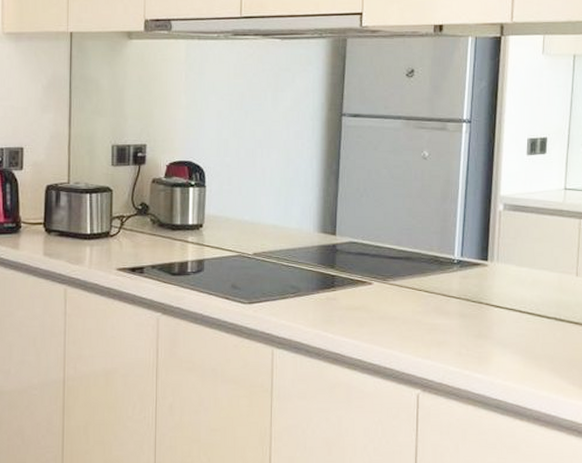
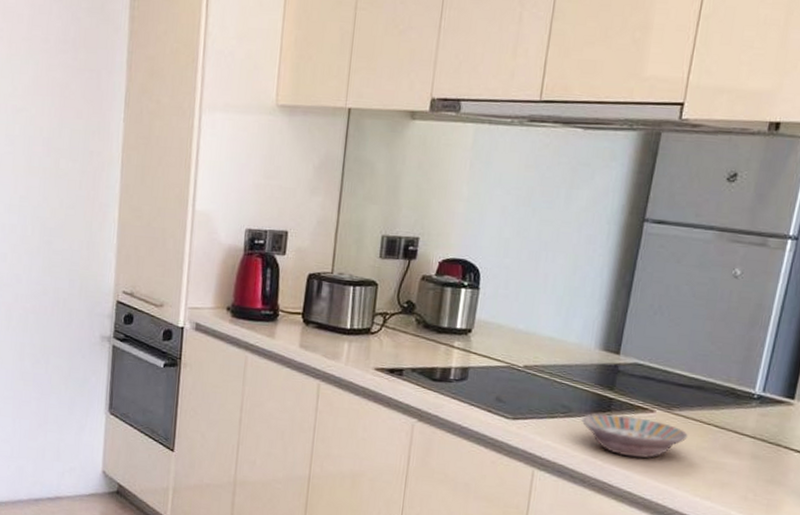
bowl: none [310,290,404,328] -> present [581,413,688,459]

